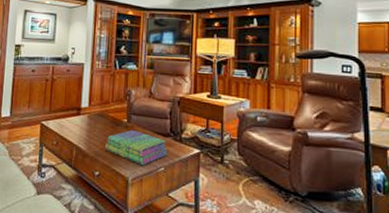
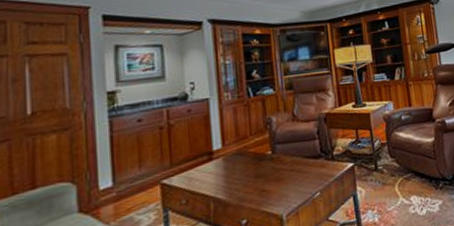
stack of books: present [105,129,168,165] -> none [250,160,322,197]

